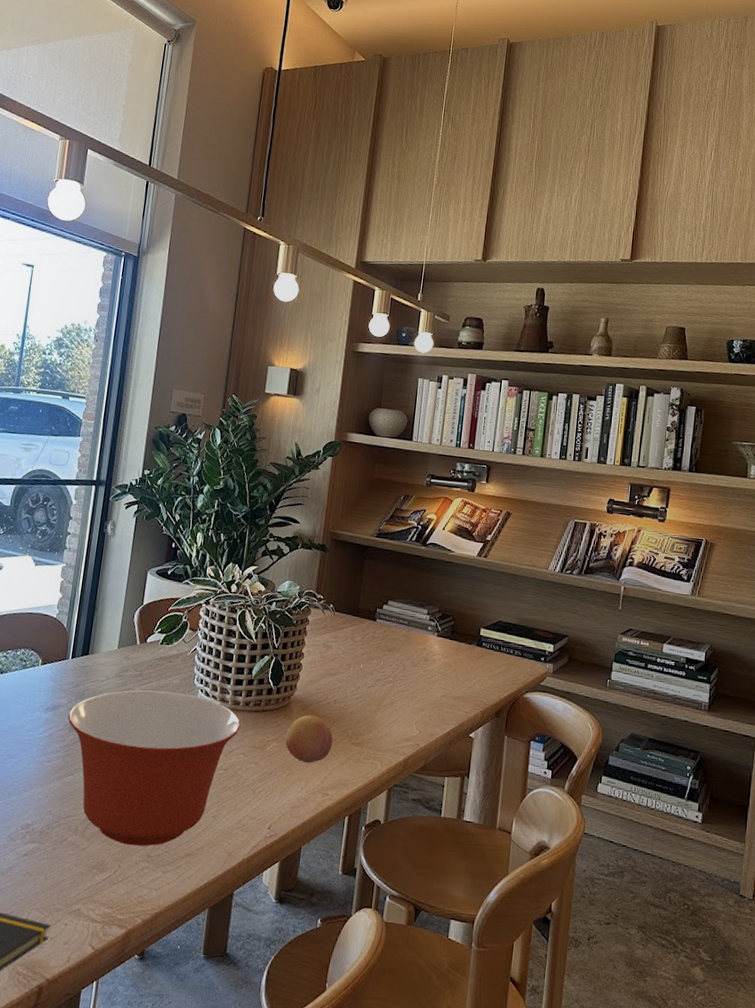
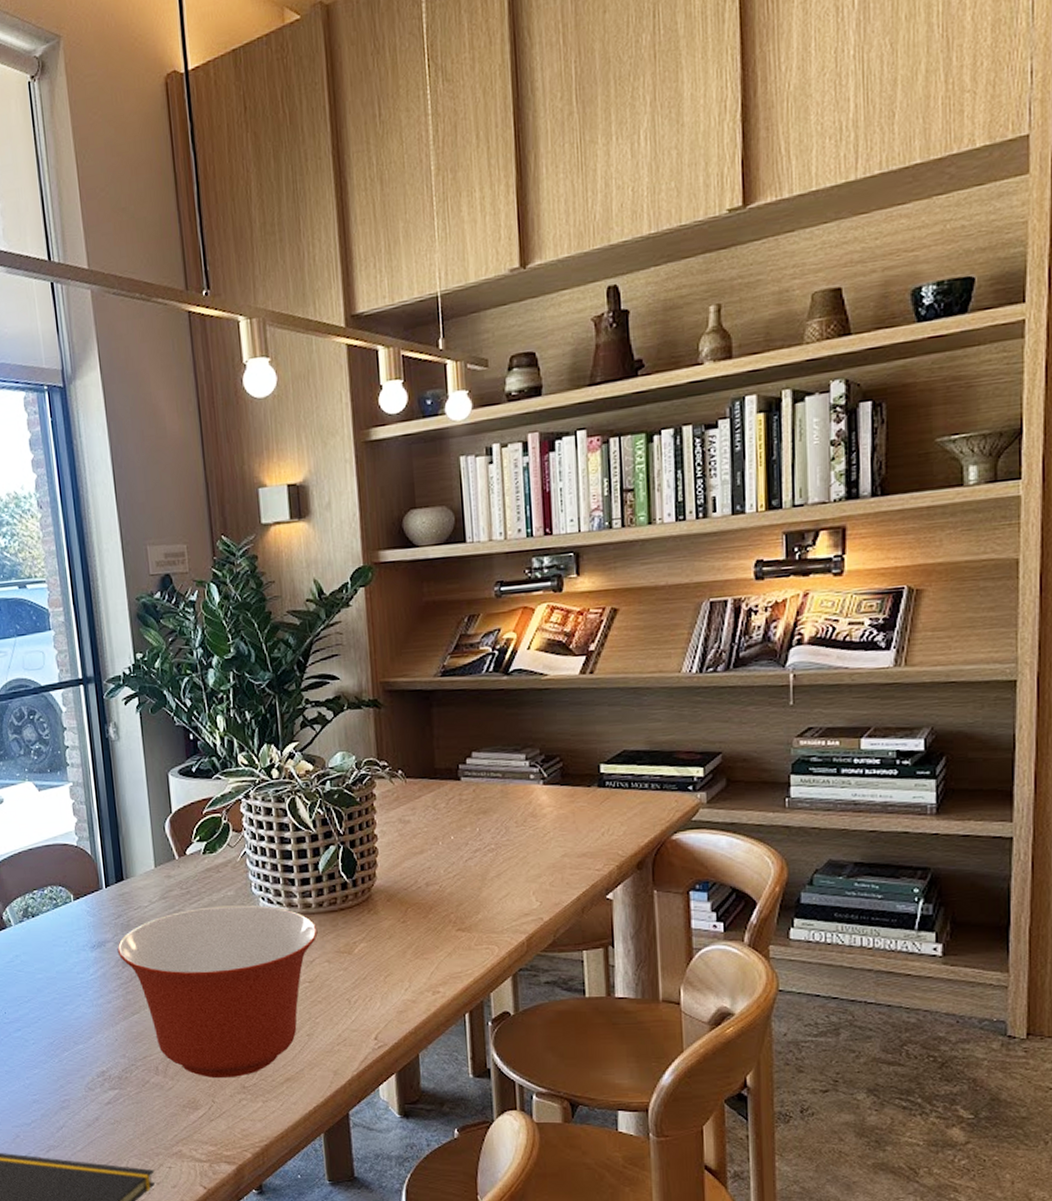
fruit: present [285,714,333,763] -> none [374,904,434,960]

